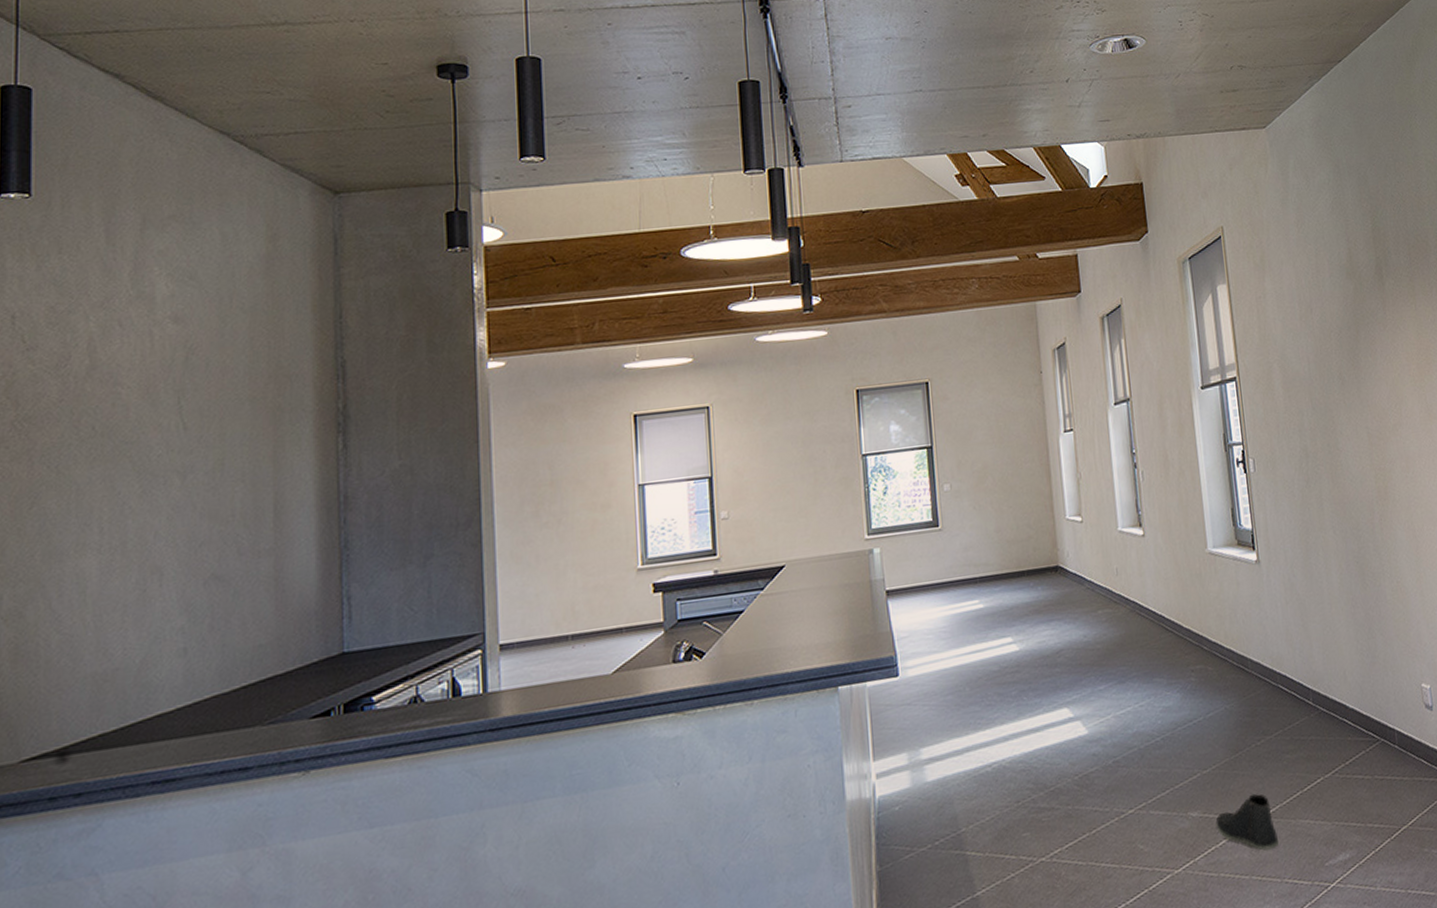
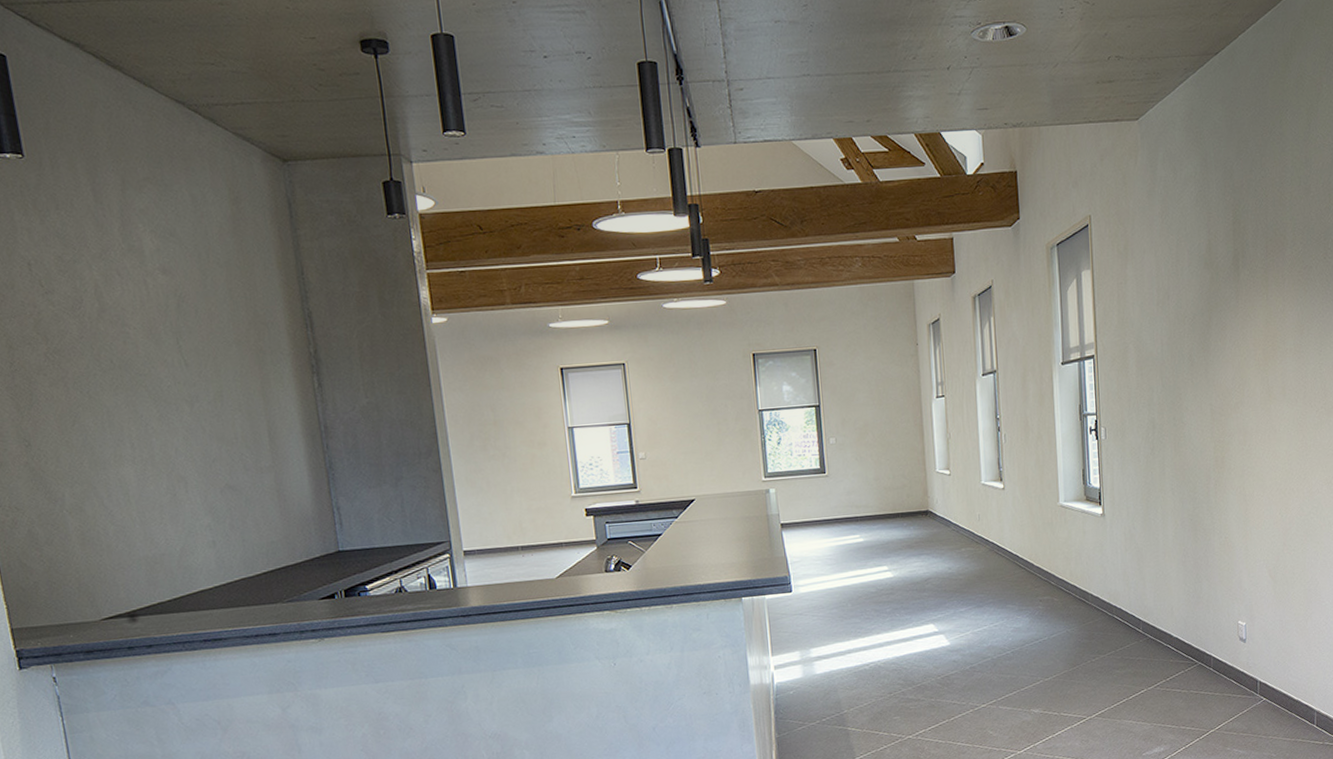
sneaker: present [1215,793,1278,851] -> none [1053,698,1105,741]

